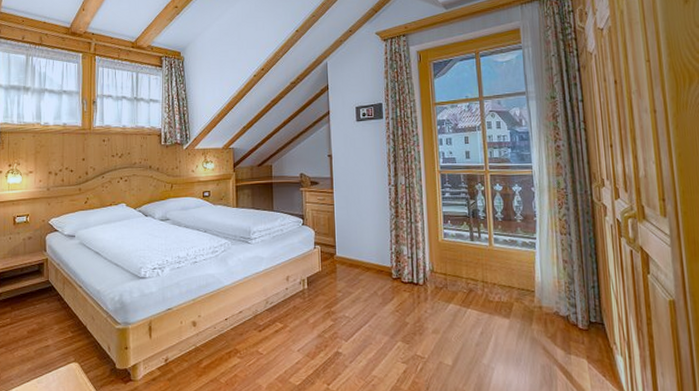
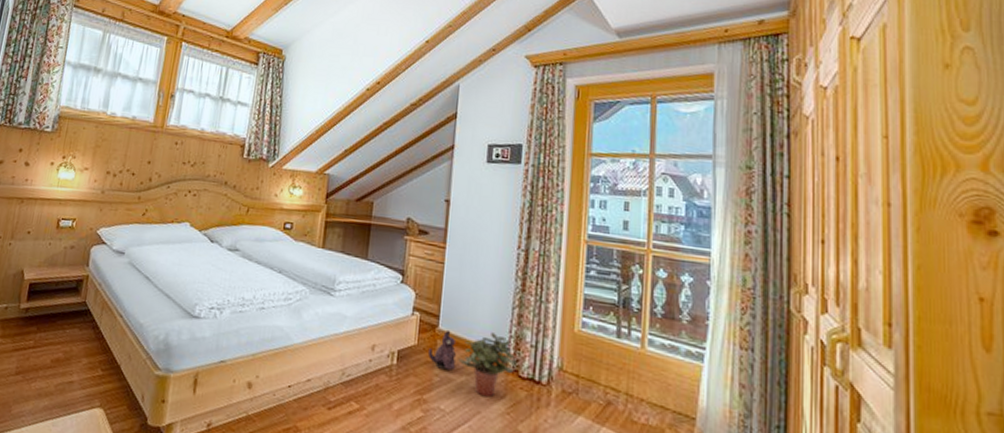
plush toy: none [331,255,353,286] -> present [428,329,456,371]
potted plant: none [354,252,398,302] -> present [458,332,515,398]

